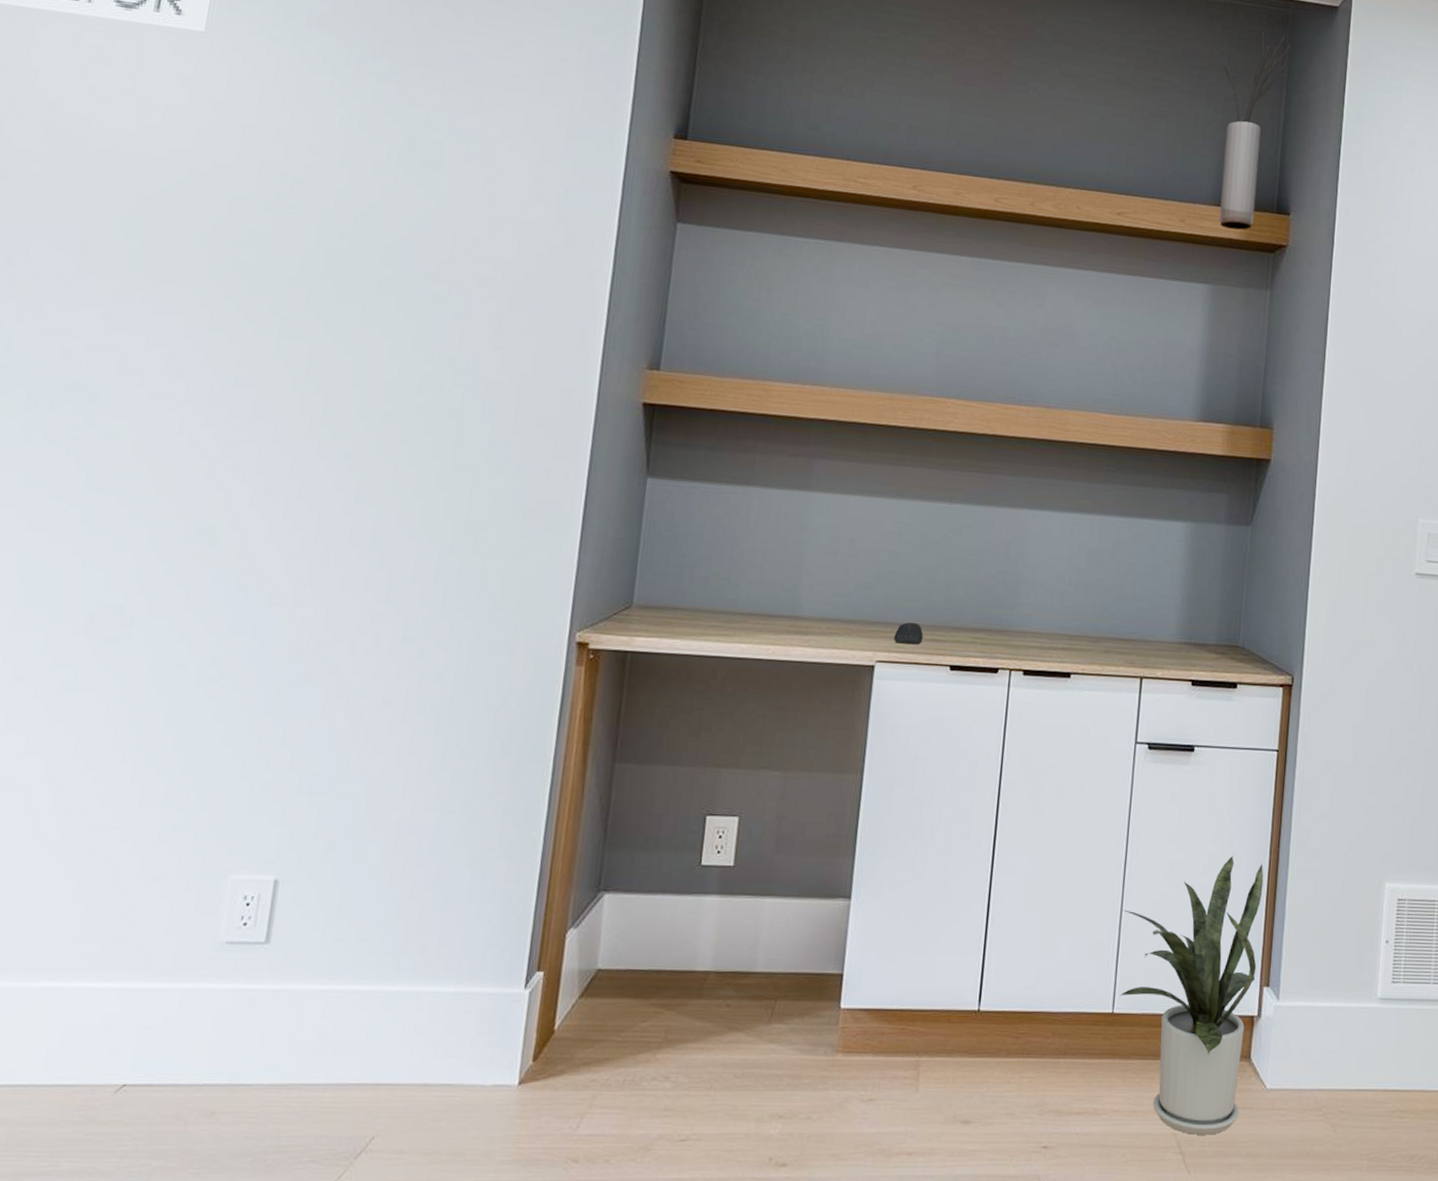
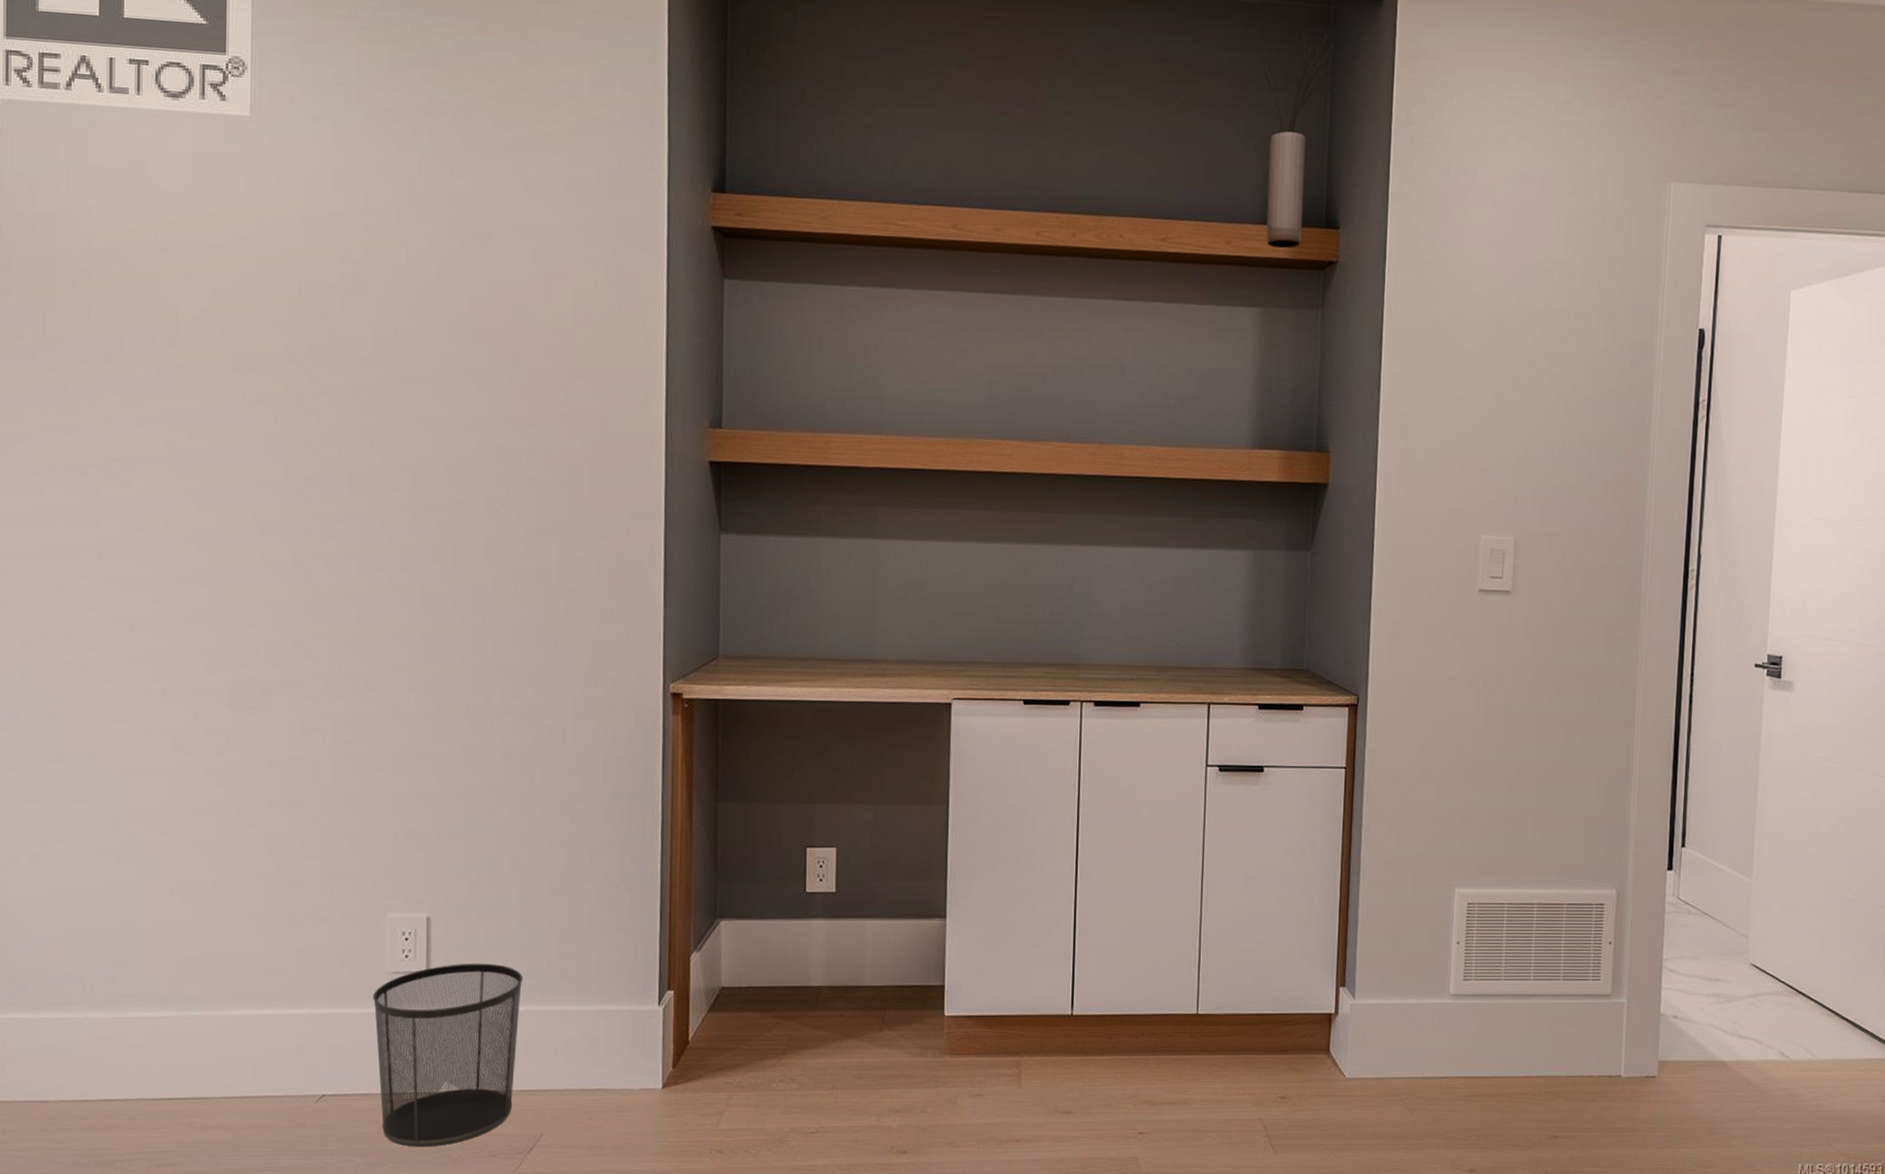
waste bin: none [188,934,376,1150] -> present [373,963,524,1147]
computer mouse: present [893,622,923,645] -> none [967,660,996,682]
house plant: present [1120,855,1264,1135] -> none [1201,868,1336,1120]

